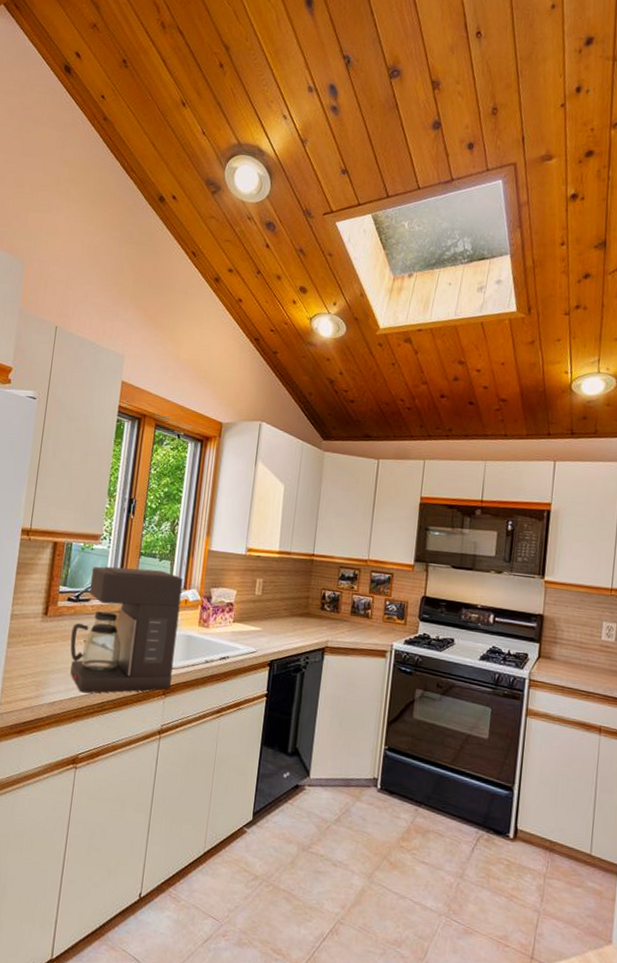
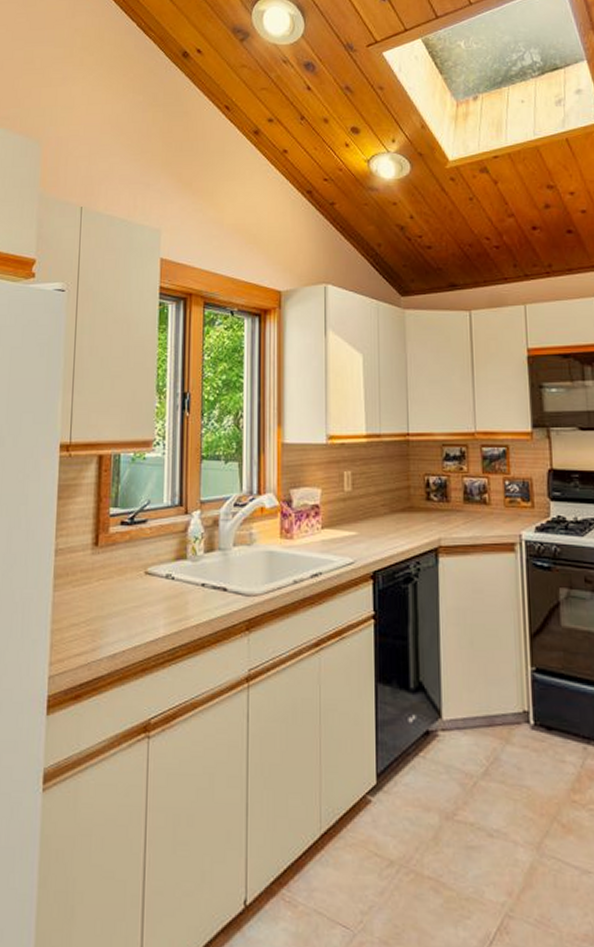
coffee maker: present [70,566,183,694] -> none [128,474,256,639]

